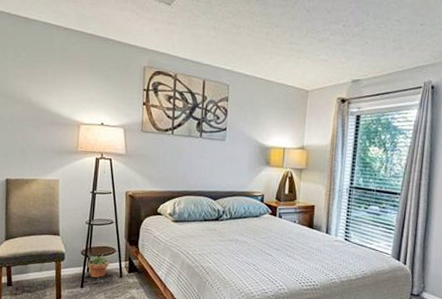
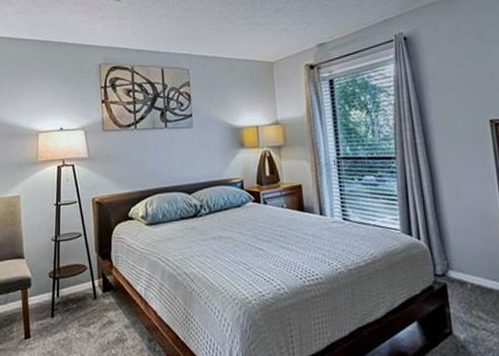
potted plant: present [87,254,111,278] -> none [56,273,82,304]

